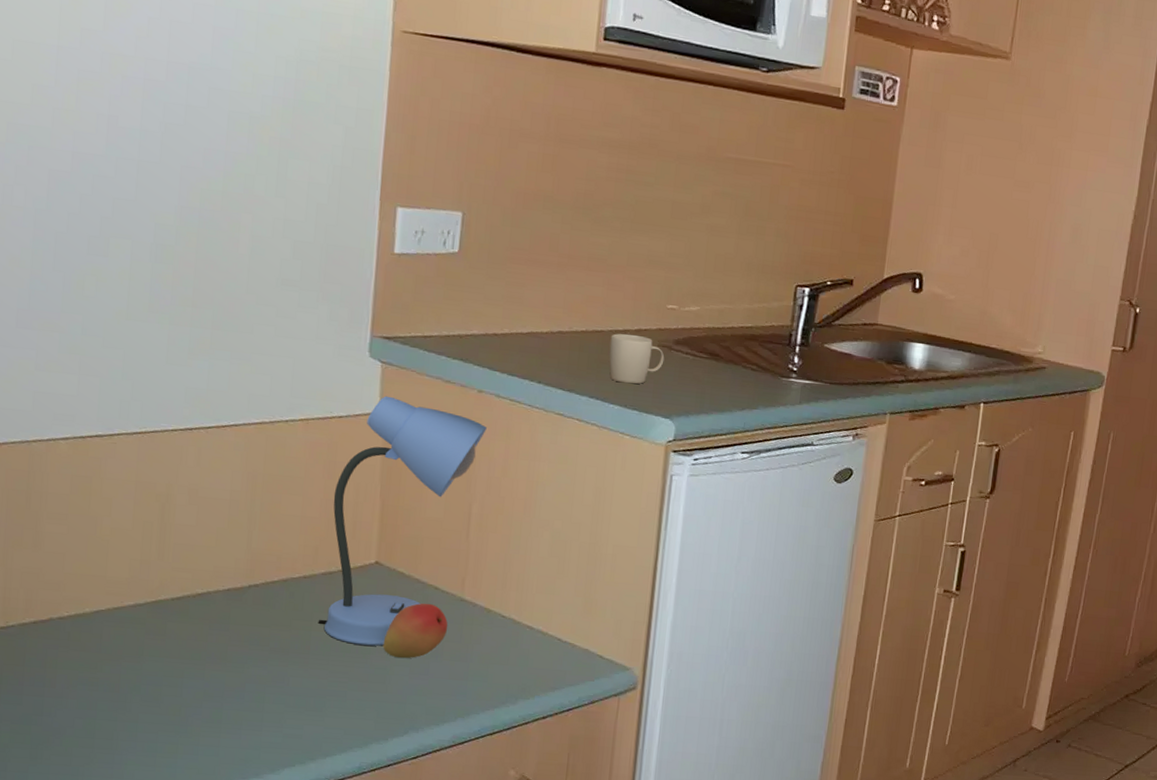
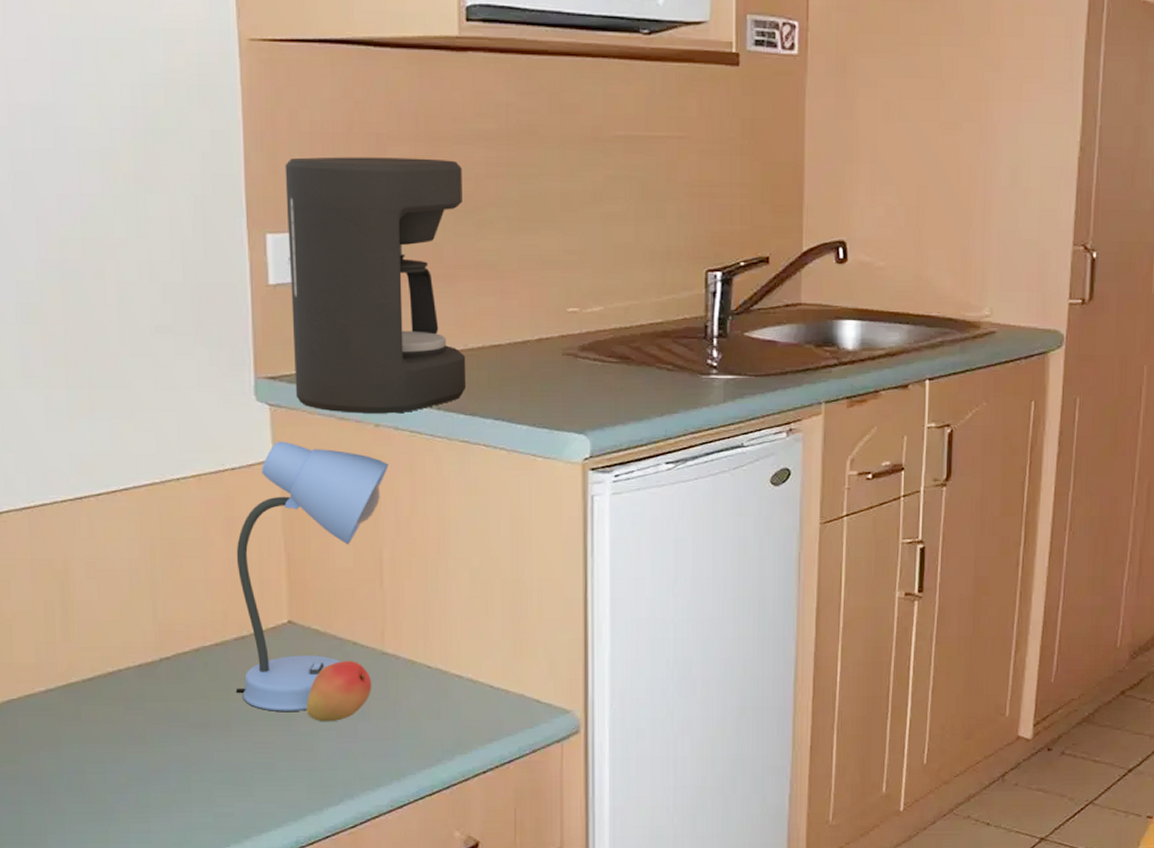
coffee maker: none [407,142,585,383] -> present [285,157,467,414]
mug: present [609,333,665,385] -> none [510,345,571,400]

